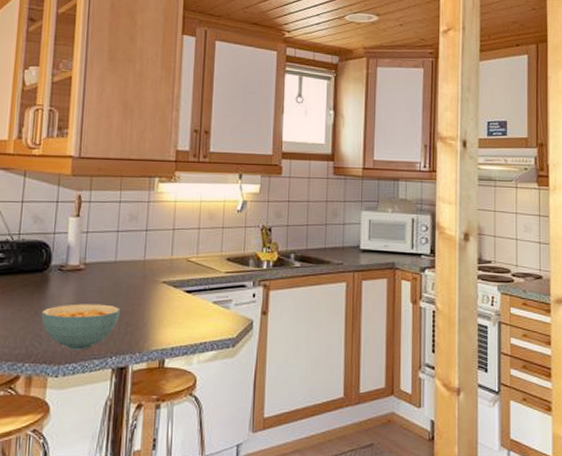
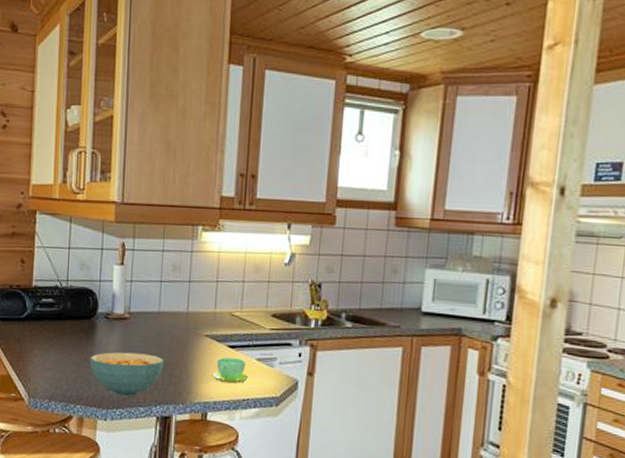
cup: none [169,302,206,328] -> present [212,357,250,384]

